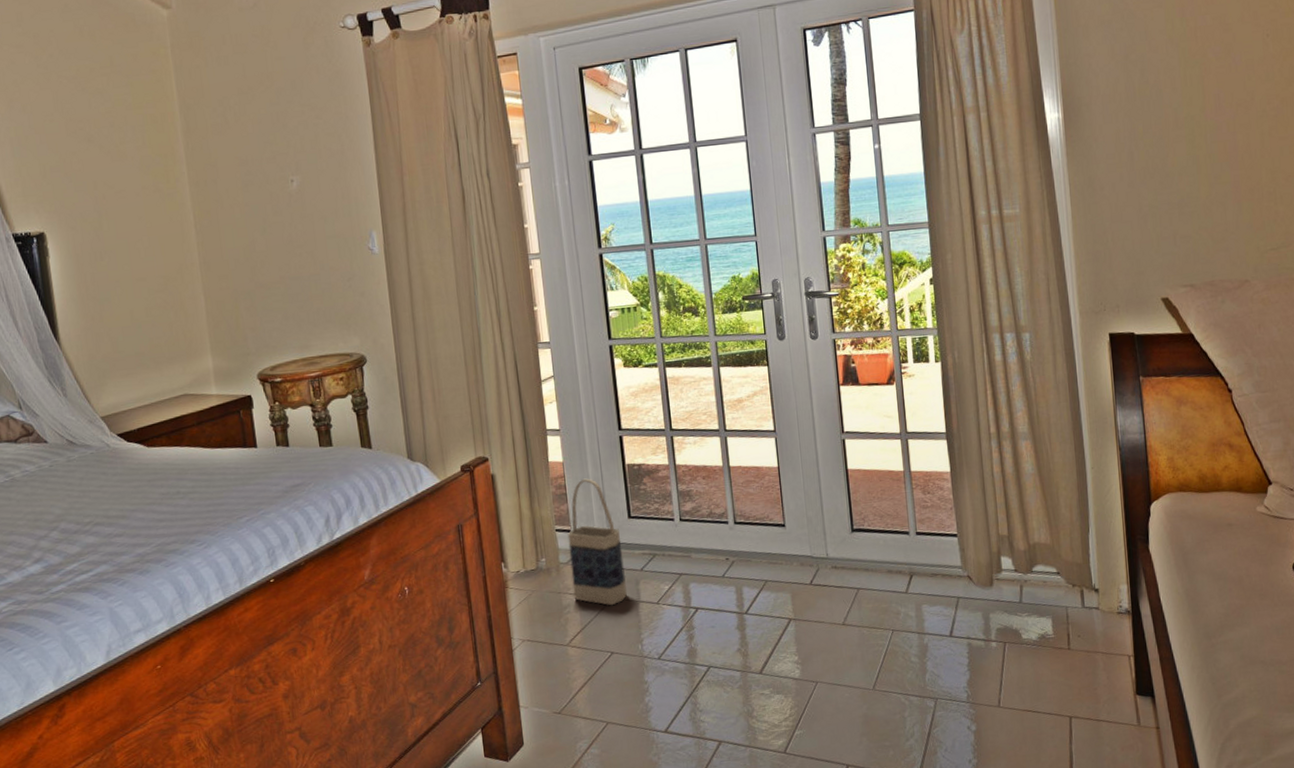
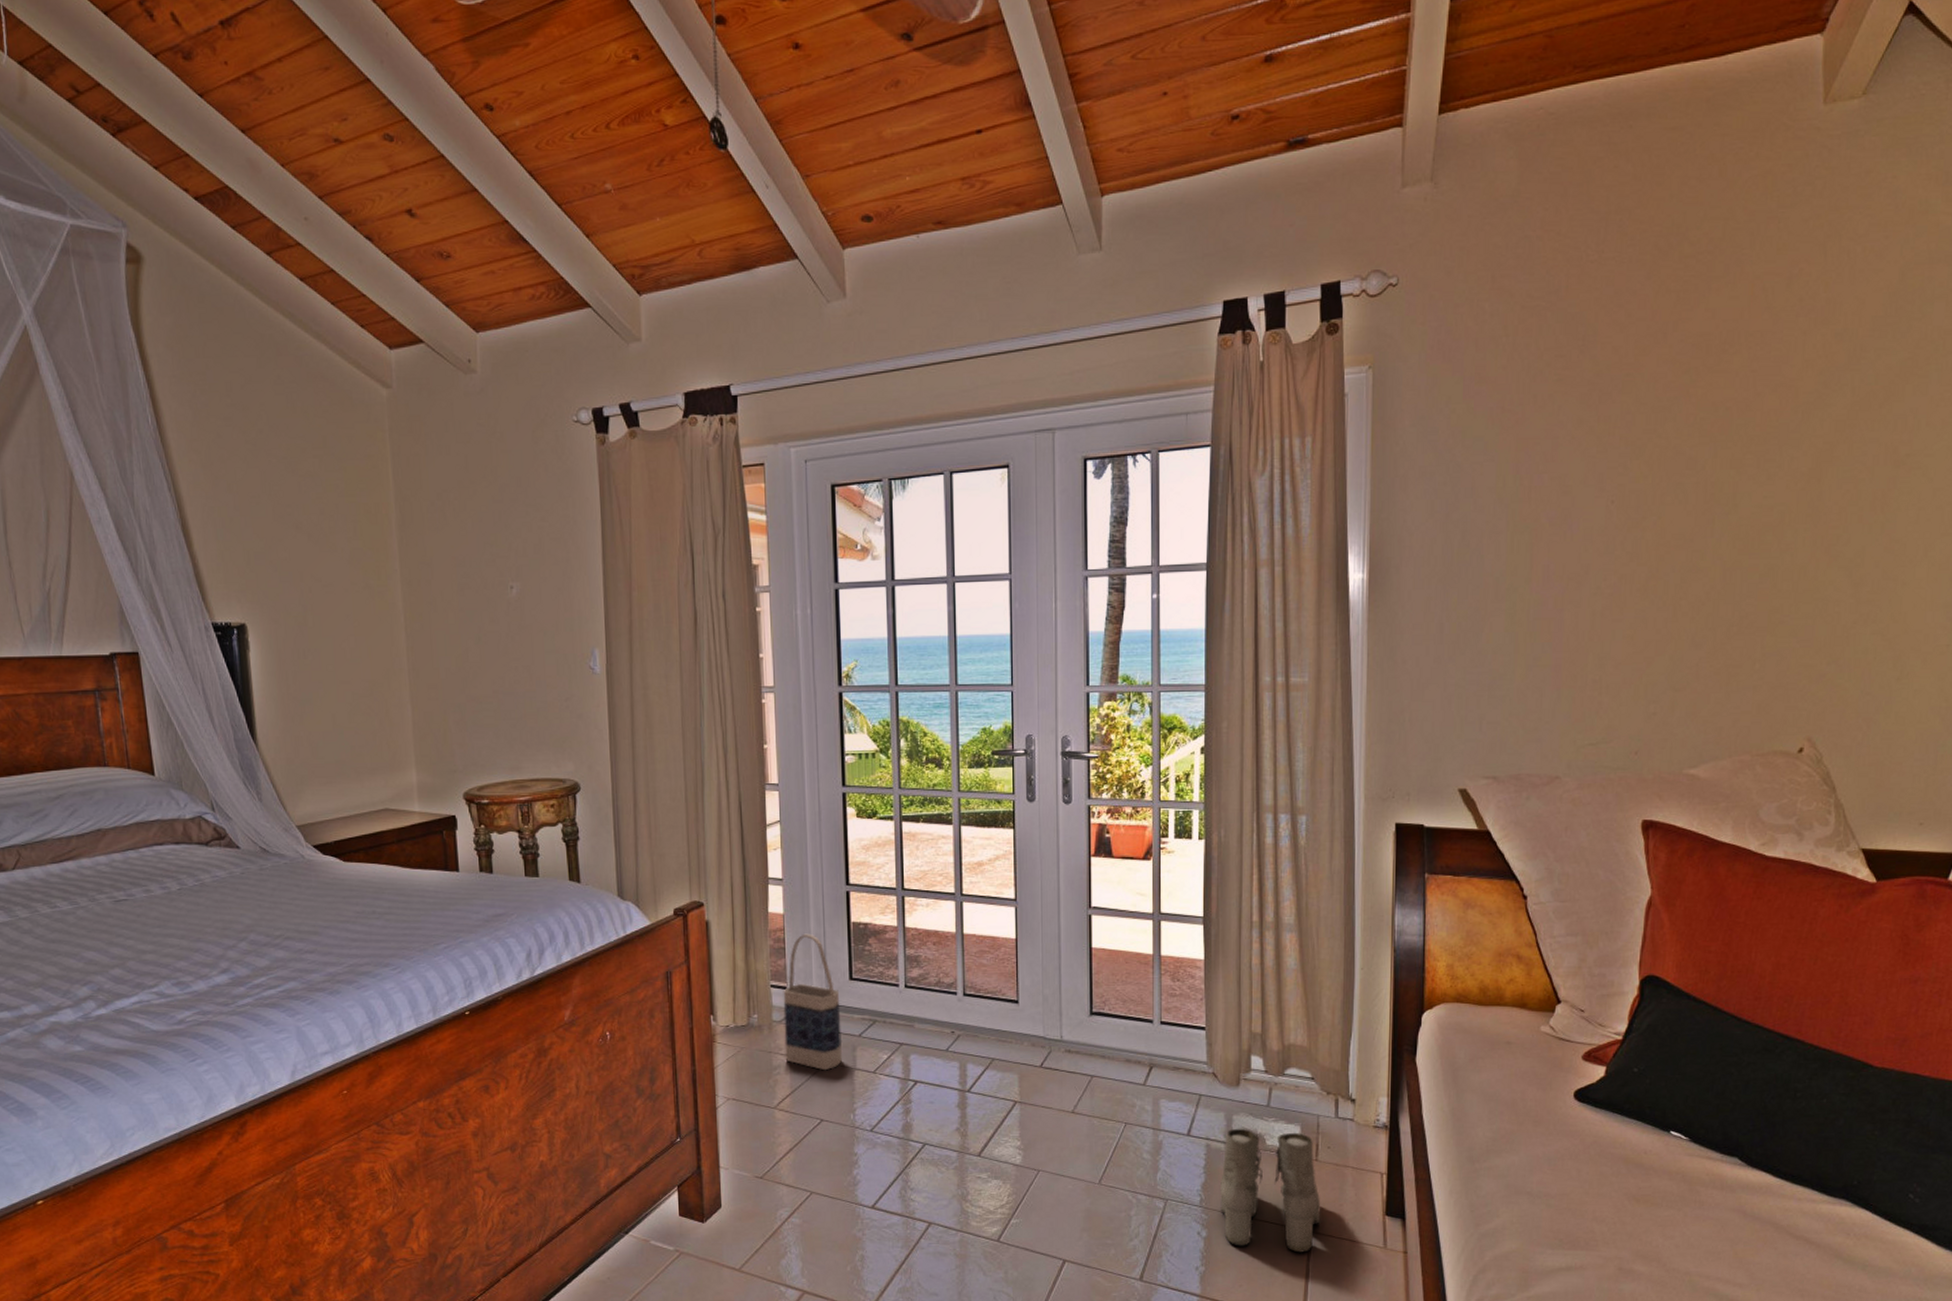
boots: none [984,624,1079,738] -> present [1220,1128,1321,1253]

